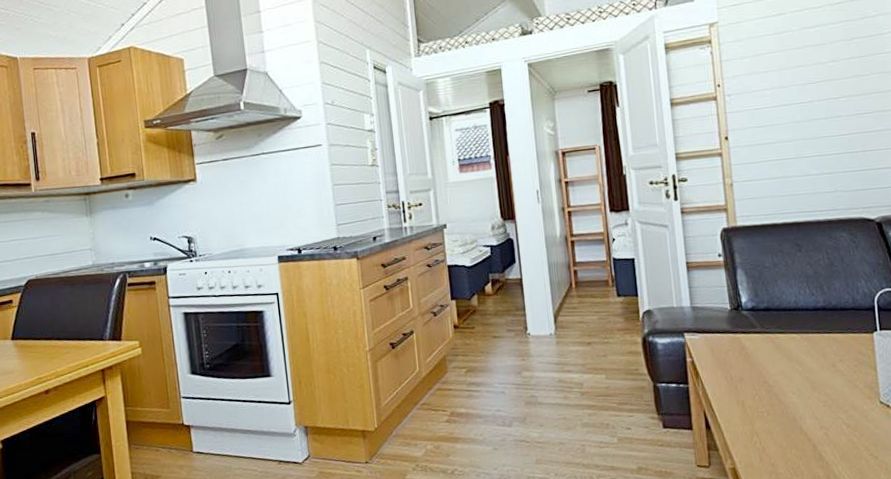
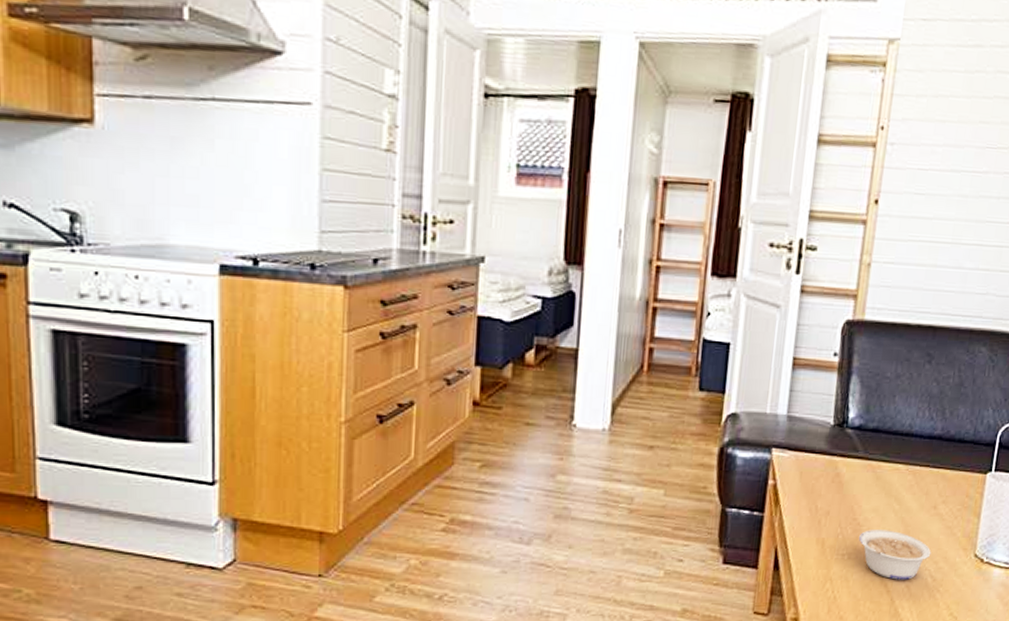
legume: none [773,388,840,429] -> present [859,530,931,580]

